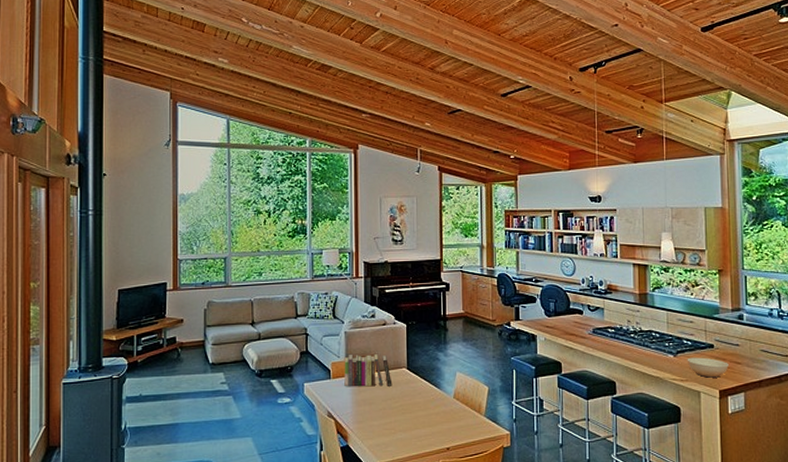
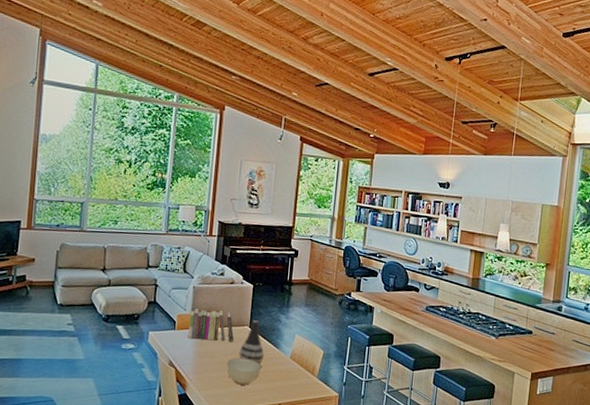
bowl: none [388,402,424,431] -> present [227,358,261,385]
vase: none [399,361,426,408] -> present [238,320,265,365]
bowl: present [687,357,729,378] -> none [506,341,543,361]

